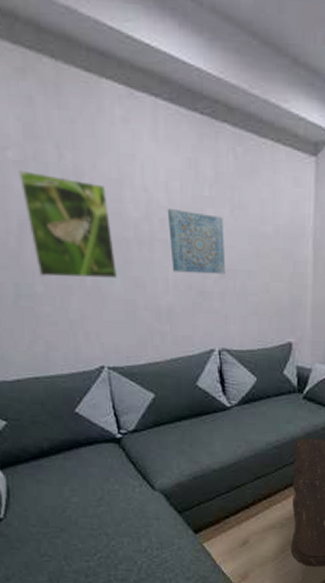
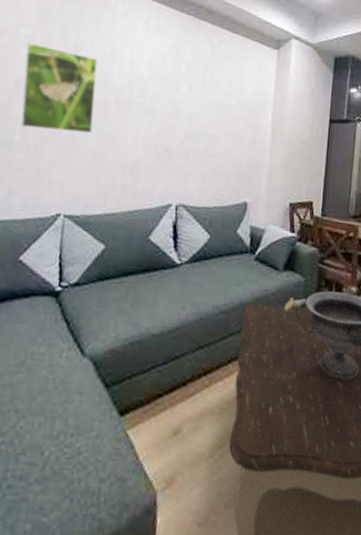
wall art: present [167,208,226,275] -> none [143,79,195,137]

